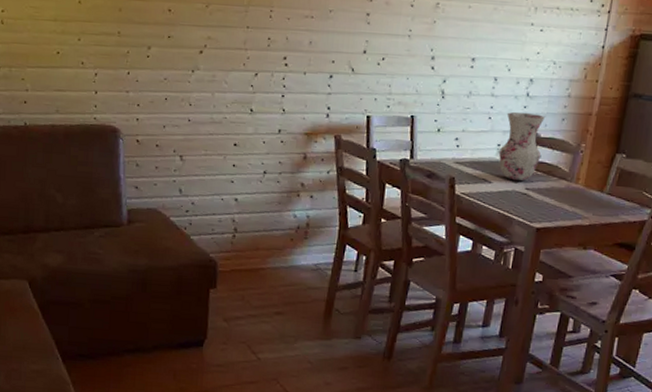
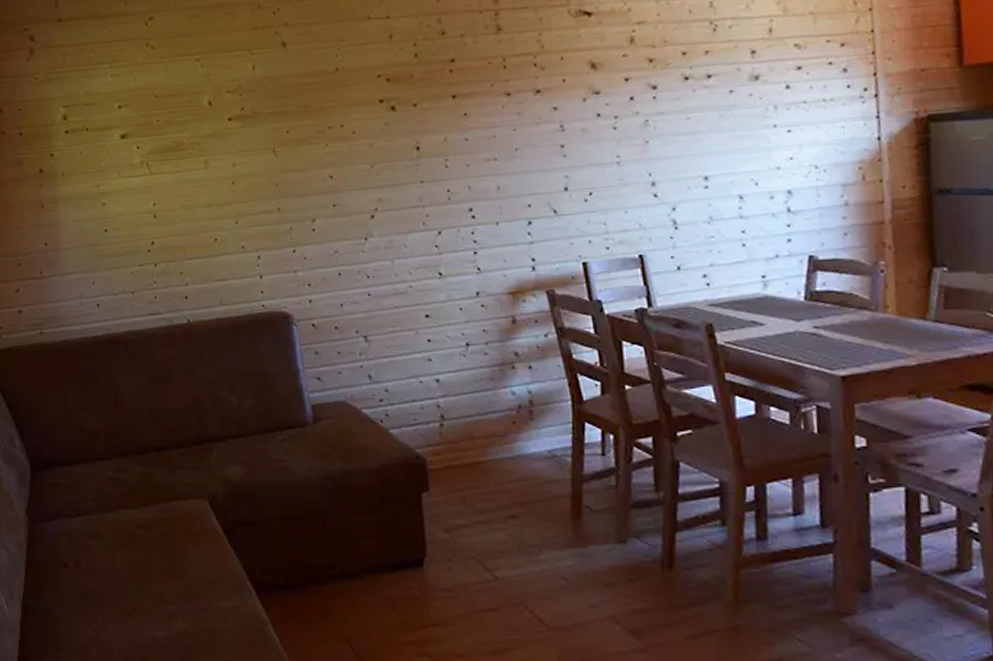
vase: present [499,112,545,181] -> none [765,231,825,318]

